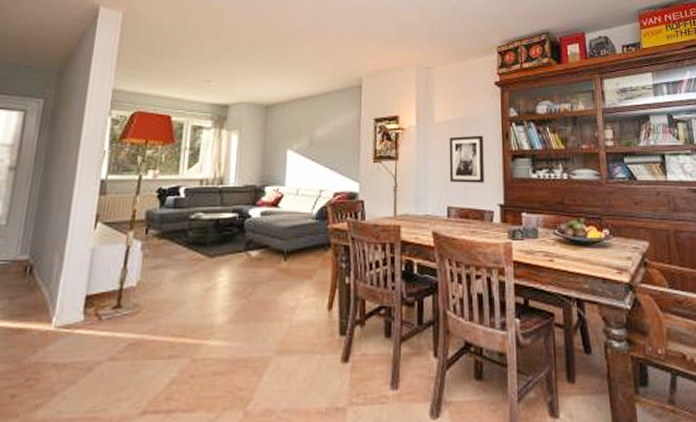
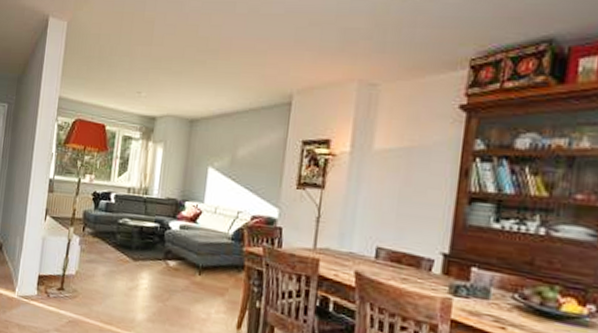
wall art: present [449,135,485,183] -> none [383,168,433,227]

